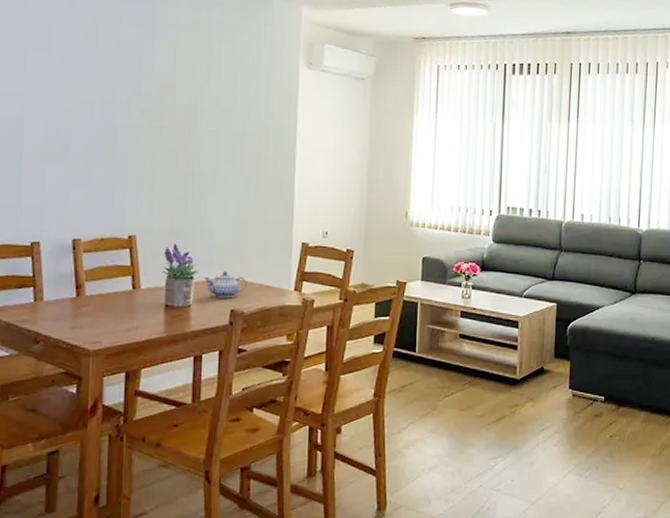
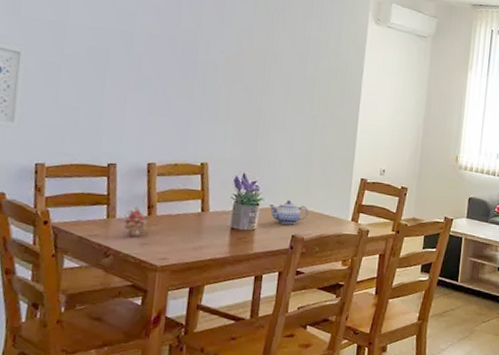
fruit: none [52,286,78,321] -> present [124,206,148,238]

